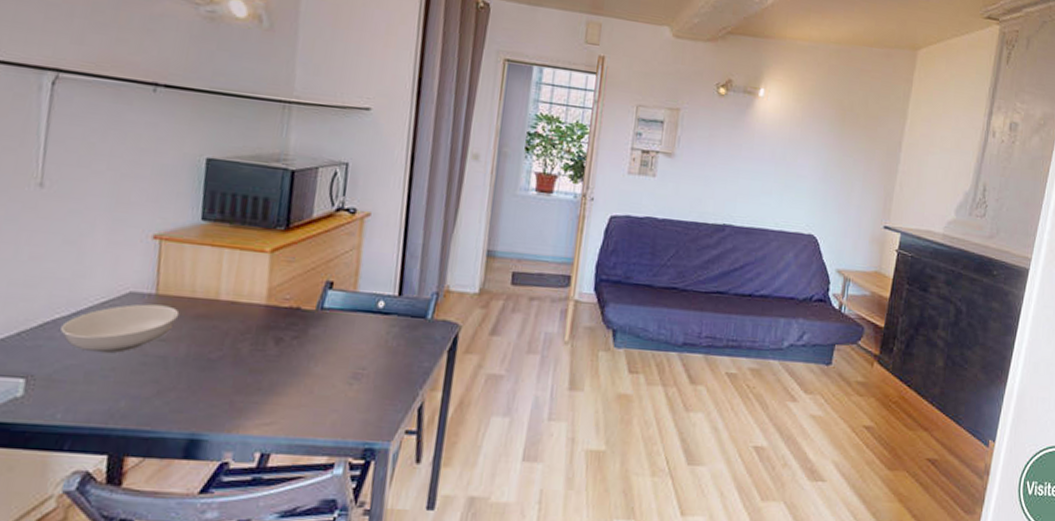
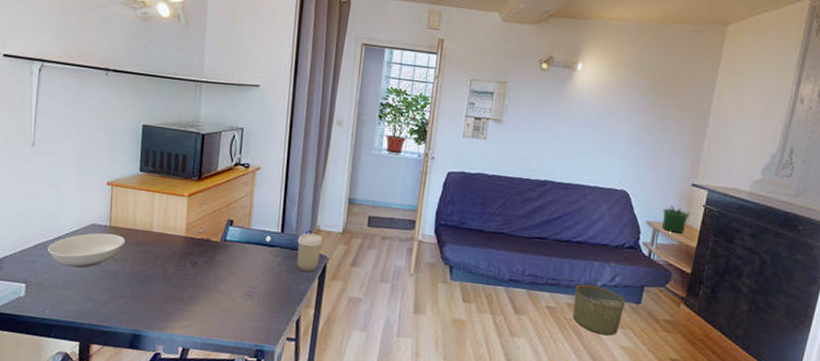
cup: none [419,295,454,346] -> present [296,233,323,273]
basket: none [756,345,815,404] -> present [572,284,626,336]
planter: none [852,250,885,283] -> present [661,205,692,234]

